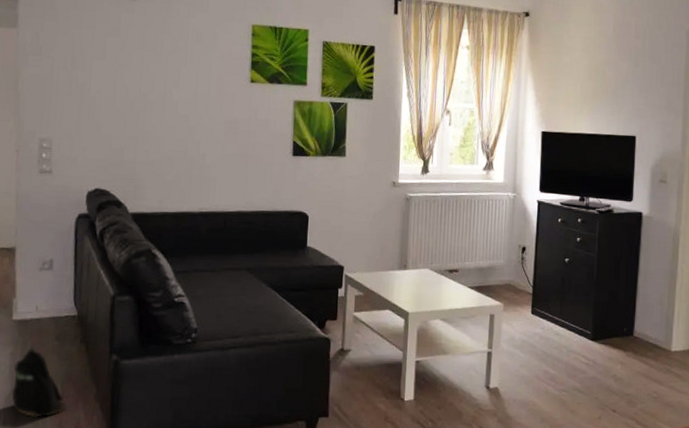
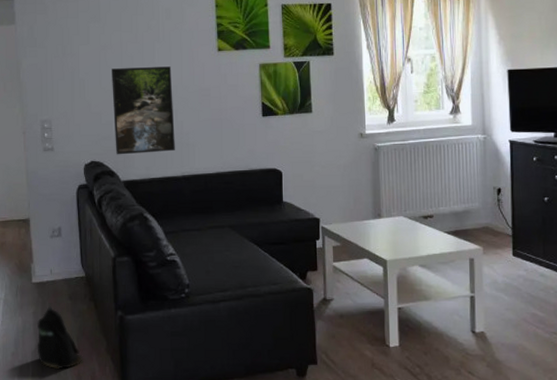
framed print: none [125,89,197,185] -> present [112,66,175,155]

